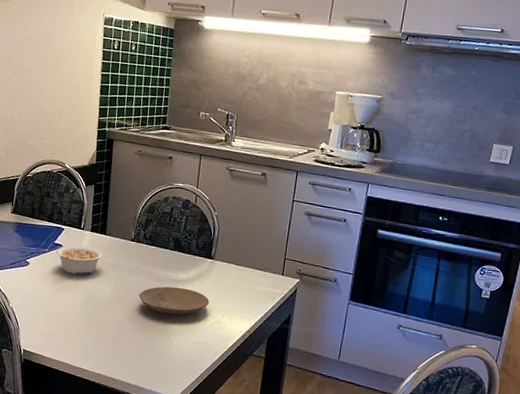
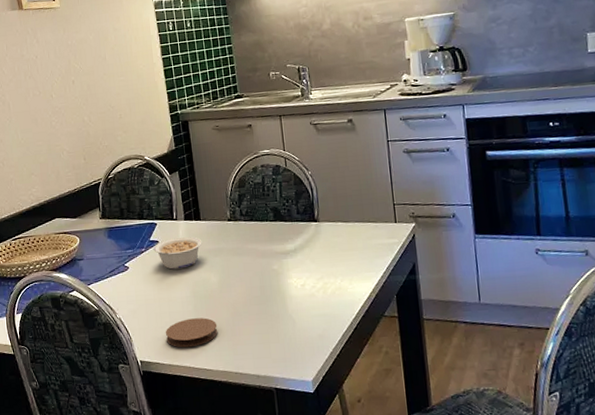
coaster: none [51,321,101,347] -> present [166,318,218,348]
plate: present [138,286,210,315] -> none [248,258,325,291]

